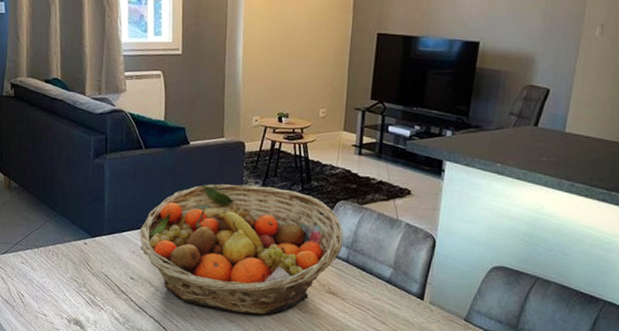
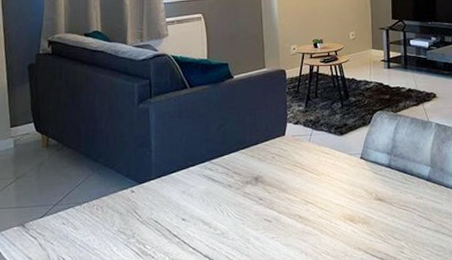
fruit basket: present [139,184,344,315] -> none [188,108,384,236]

